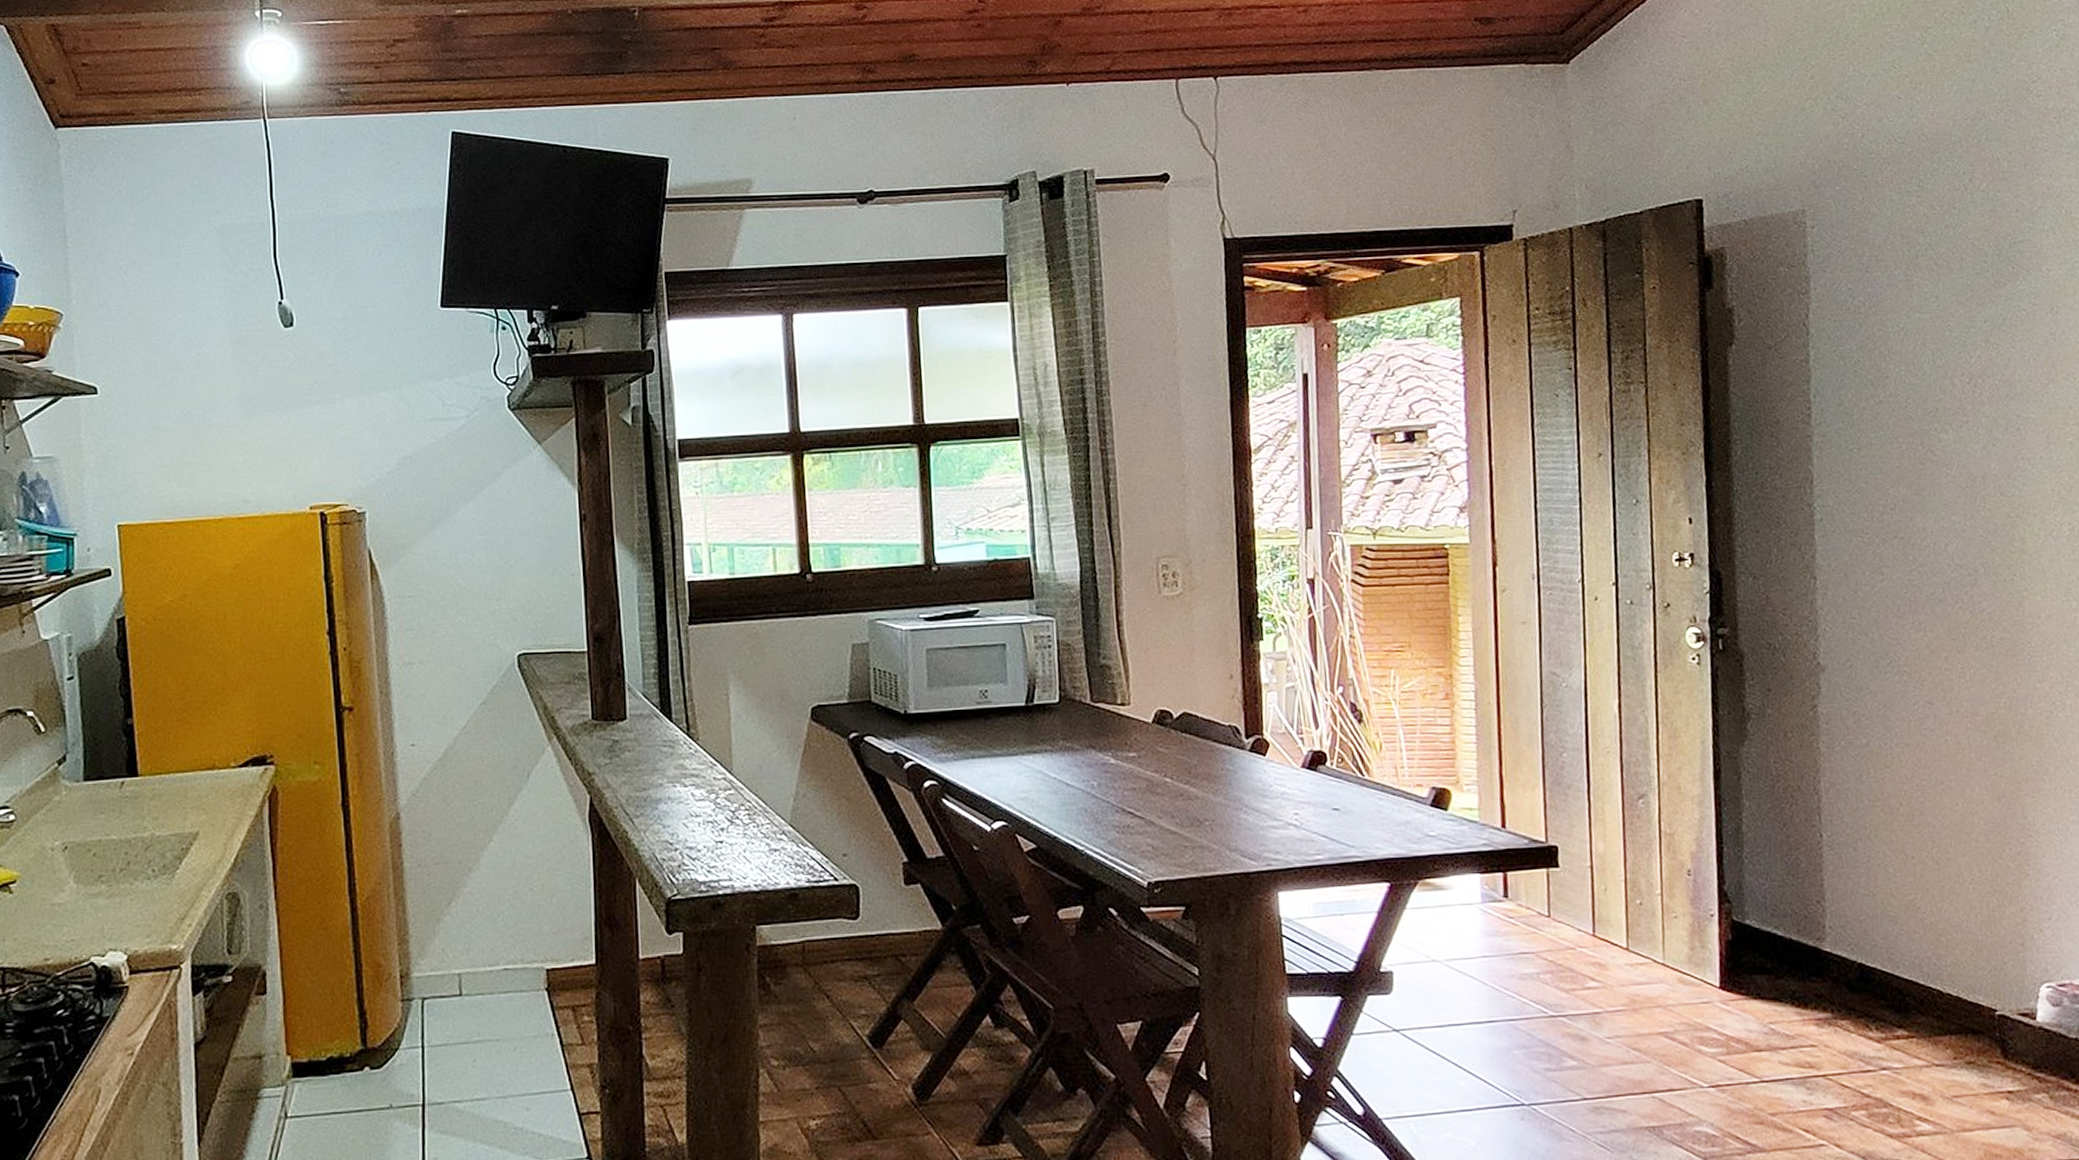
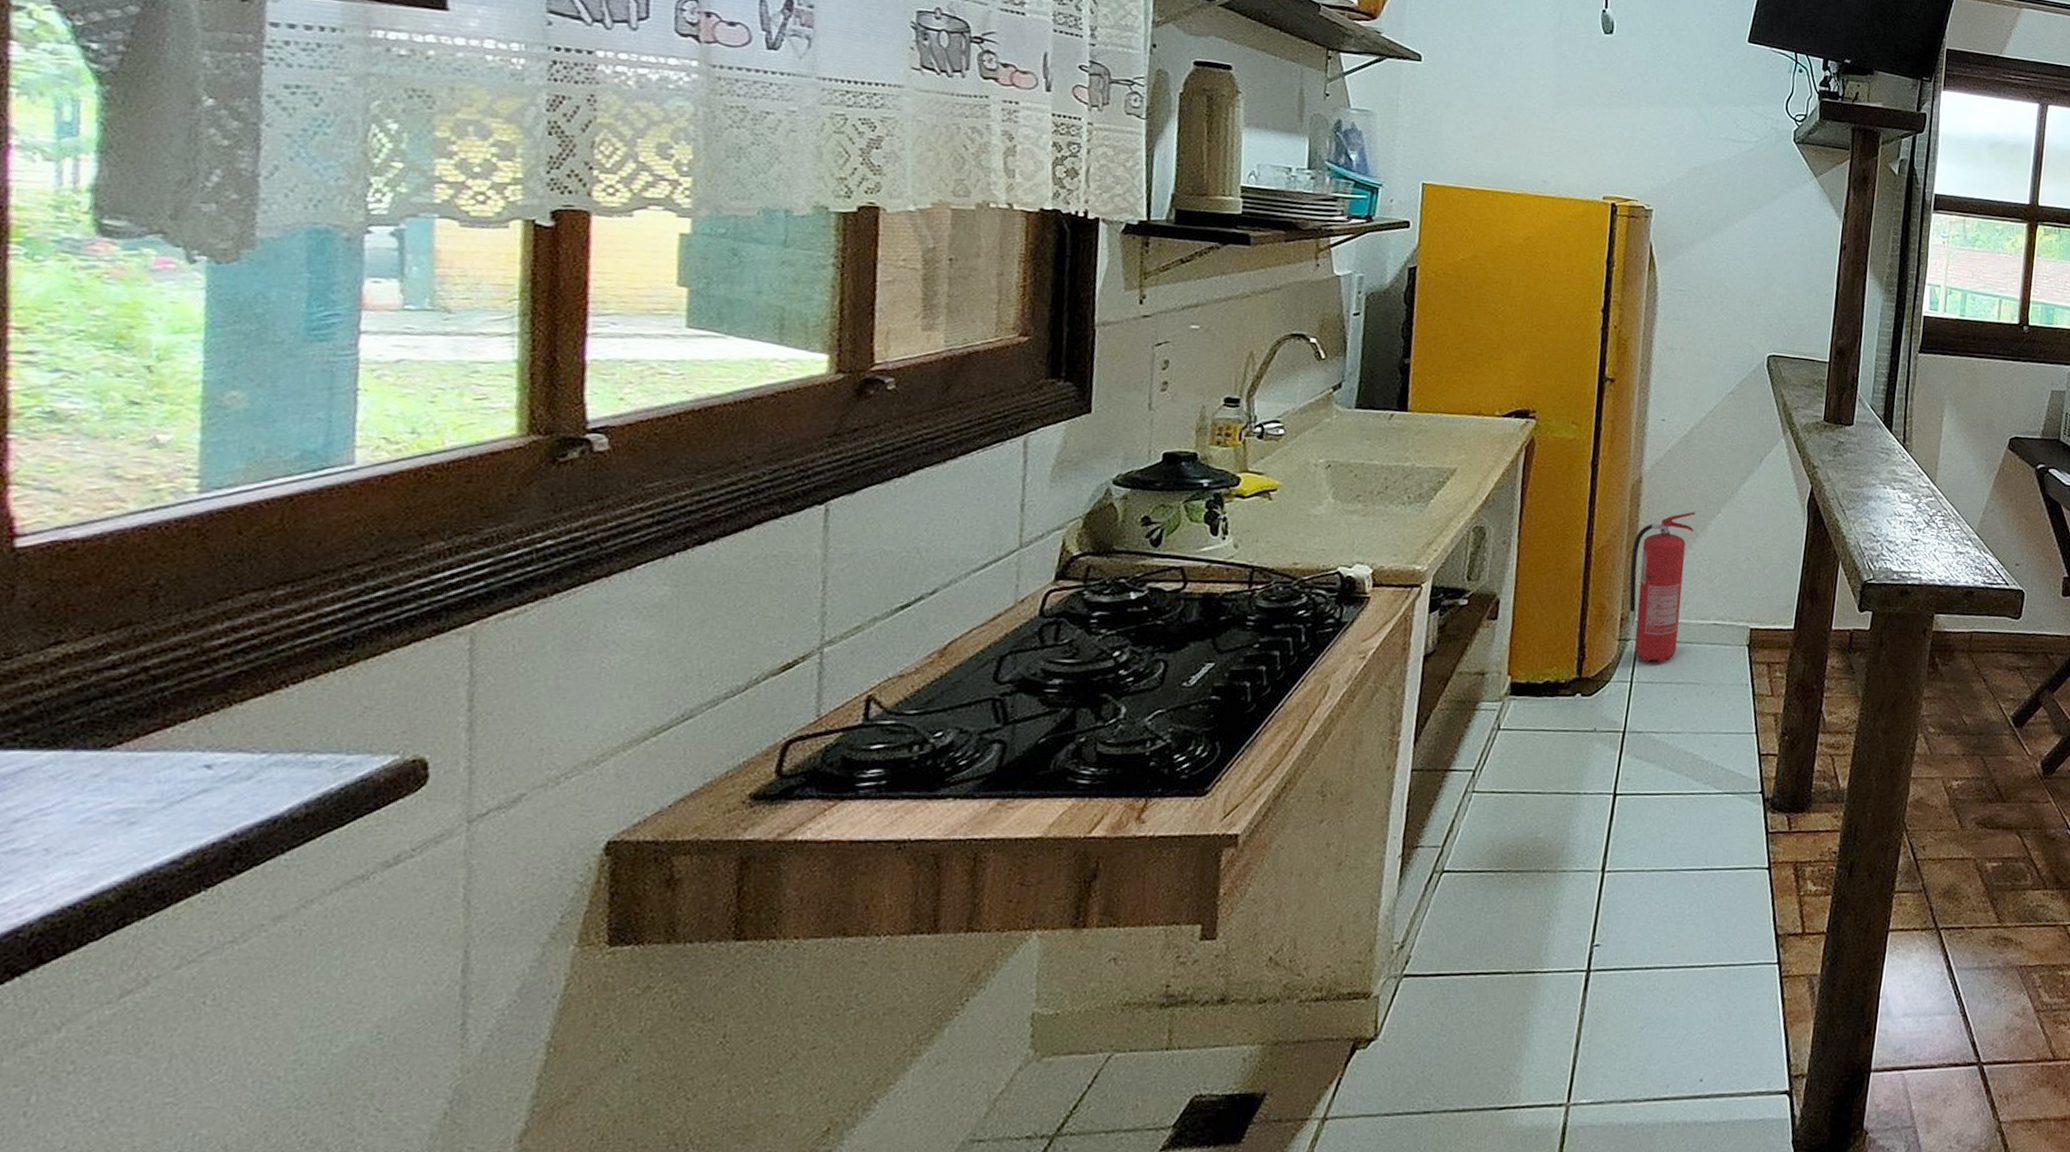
fire extinguisher: none [401,844,467,1022] -> present [1629,511,1696,663]

